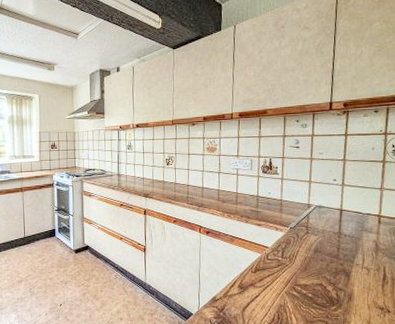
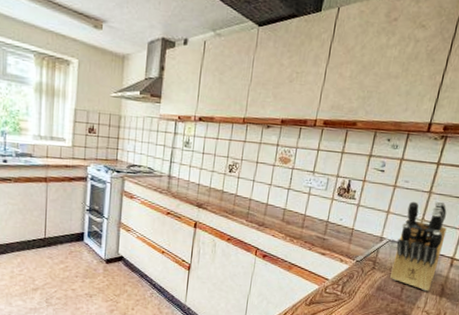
knife block: none [323,167,368,249] -> present [390,201,447,292]

